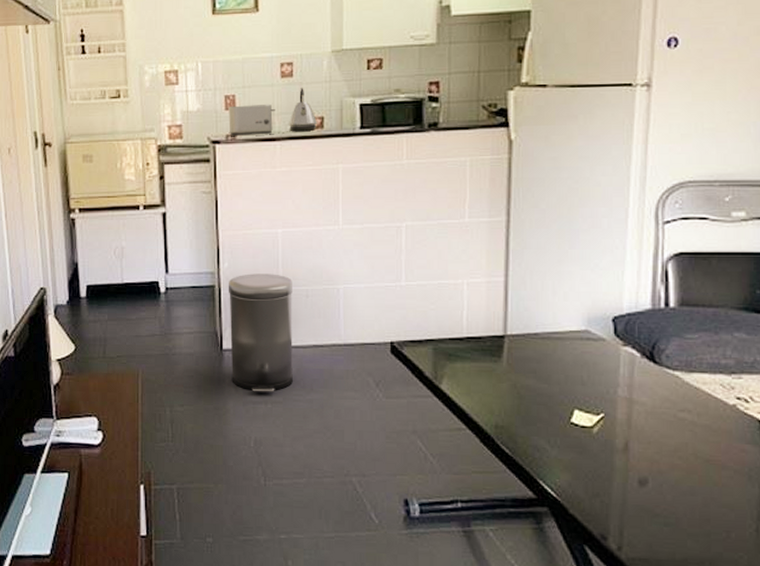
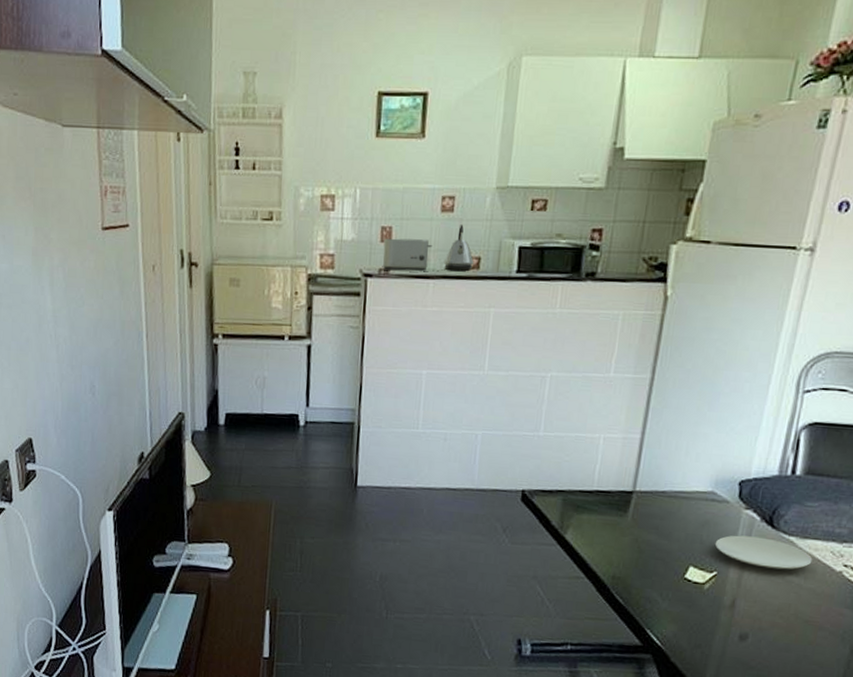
pedal bin: present [229,273,293,392] -> none [363,413,432,531]
plate: none [597,373,703,407] -> present [714,535,813,570]

